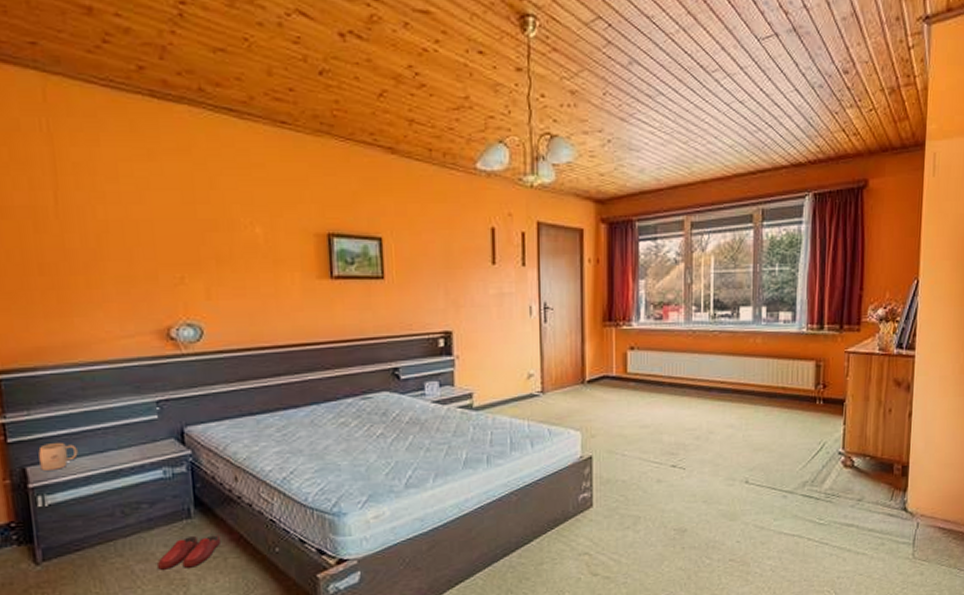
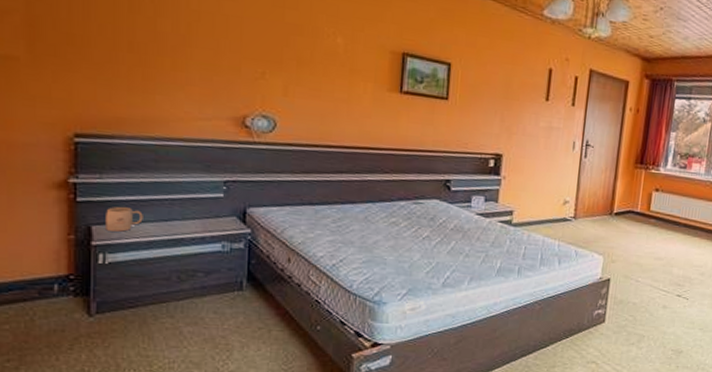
slippers: present [158,535,220,570] -> none [206,307,267,335]

